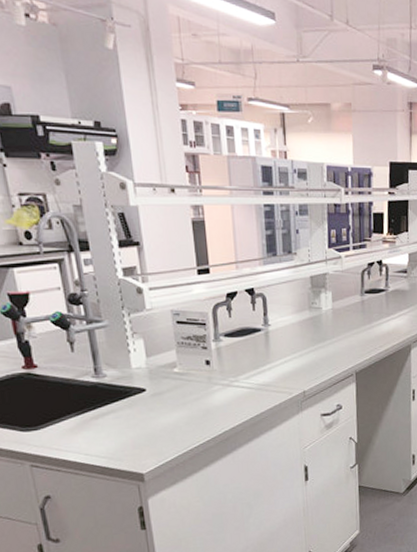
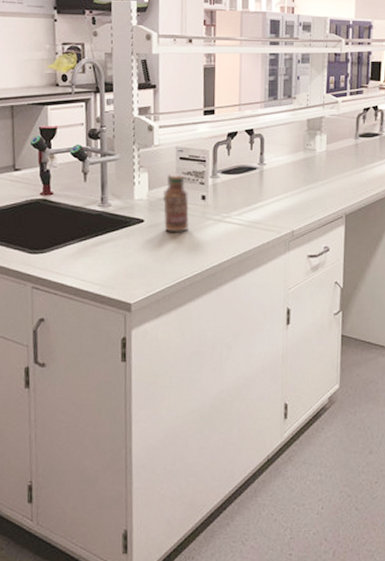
drink bottle: none [162,339,195,400] -> present [162,174,189,233]

